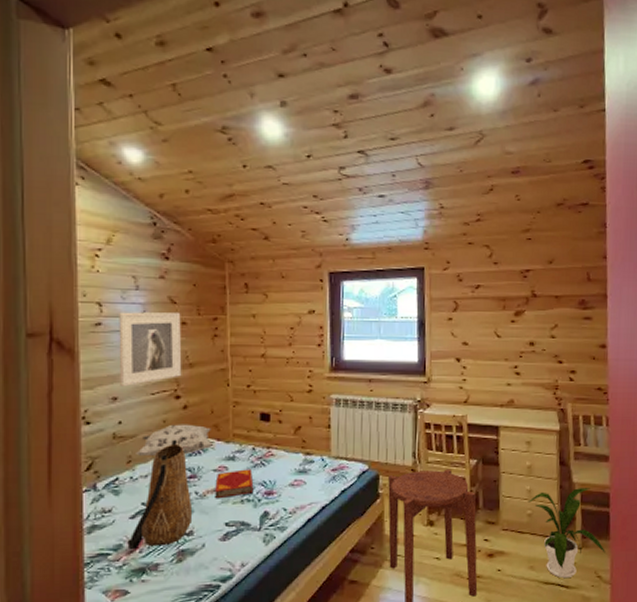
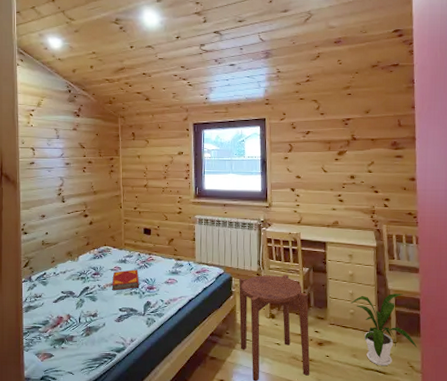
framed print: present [119,311,182,387] -> none [46,154,89,208]
tote bag: present [127,439,193,550] -> none [52,246,97,325]
decorative pillow: present [136,424,213,457] -> none [58,235,110,259]

